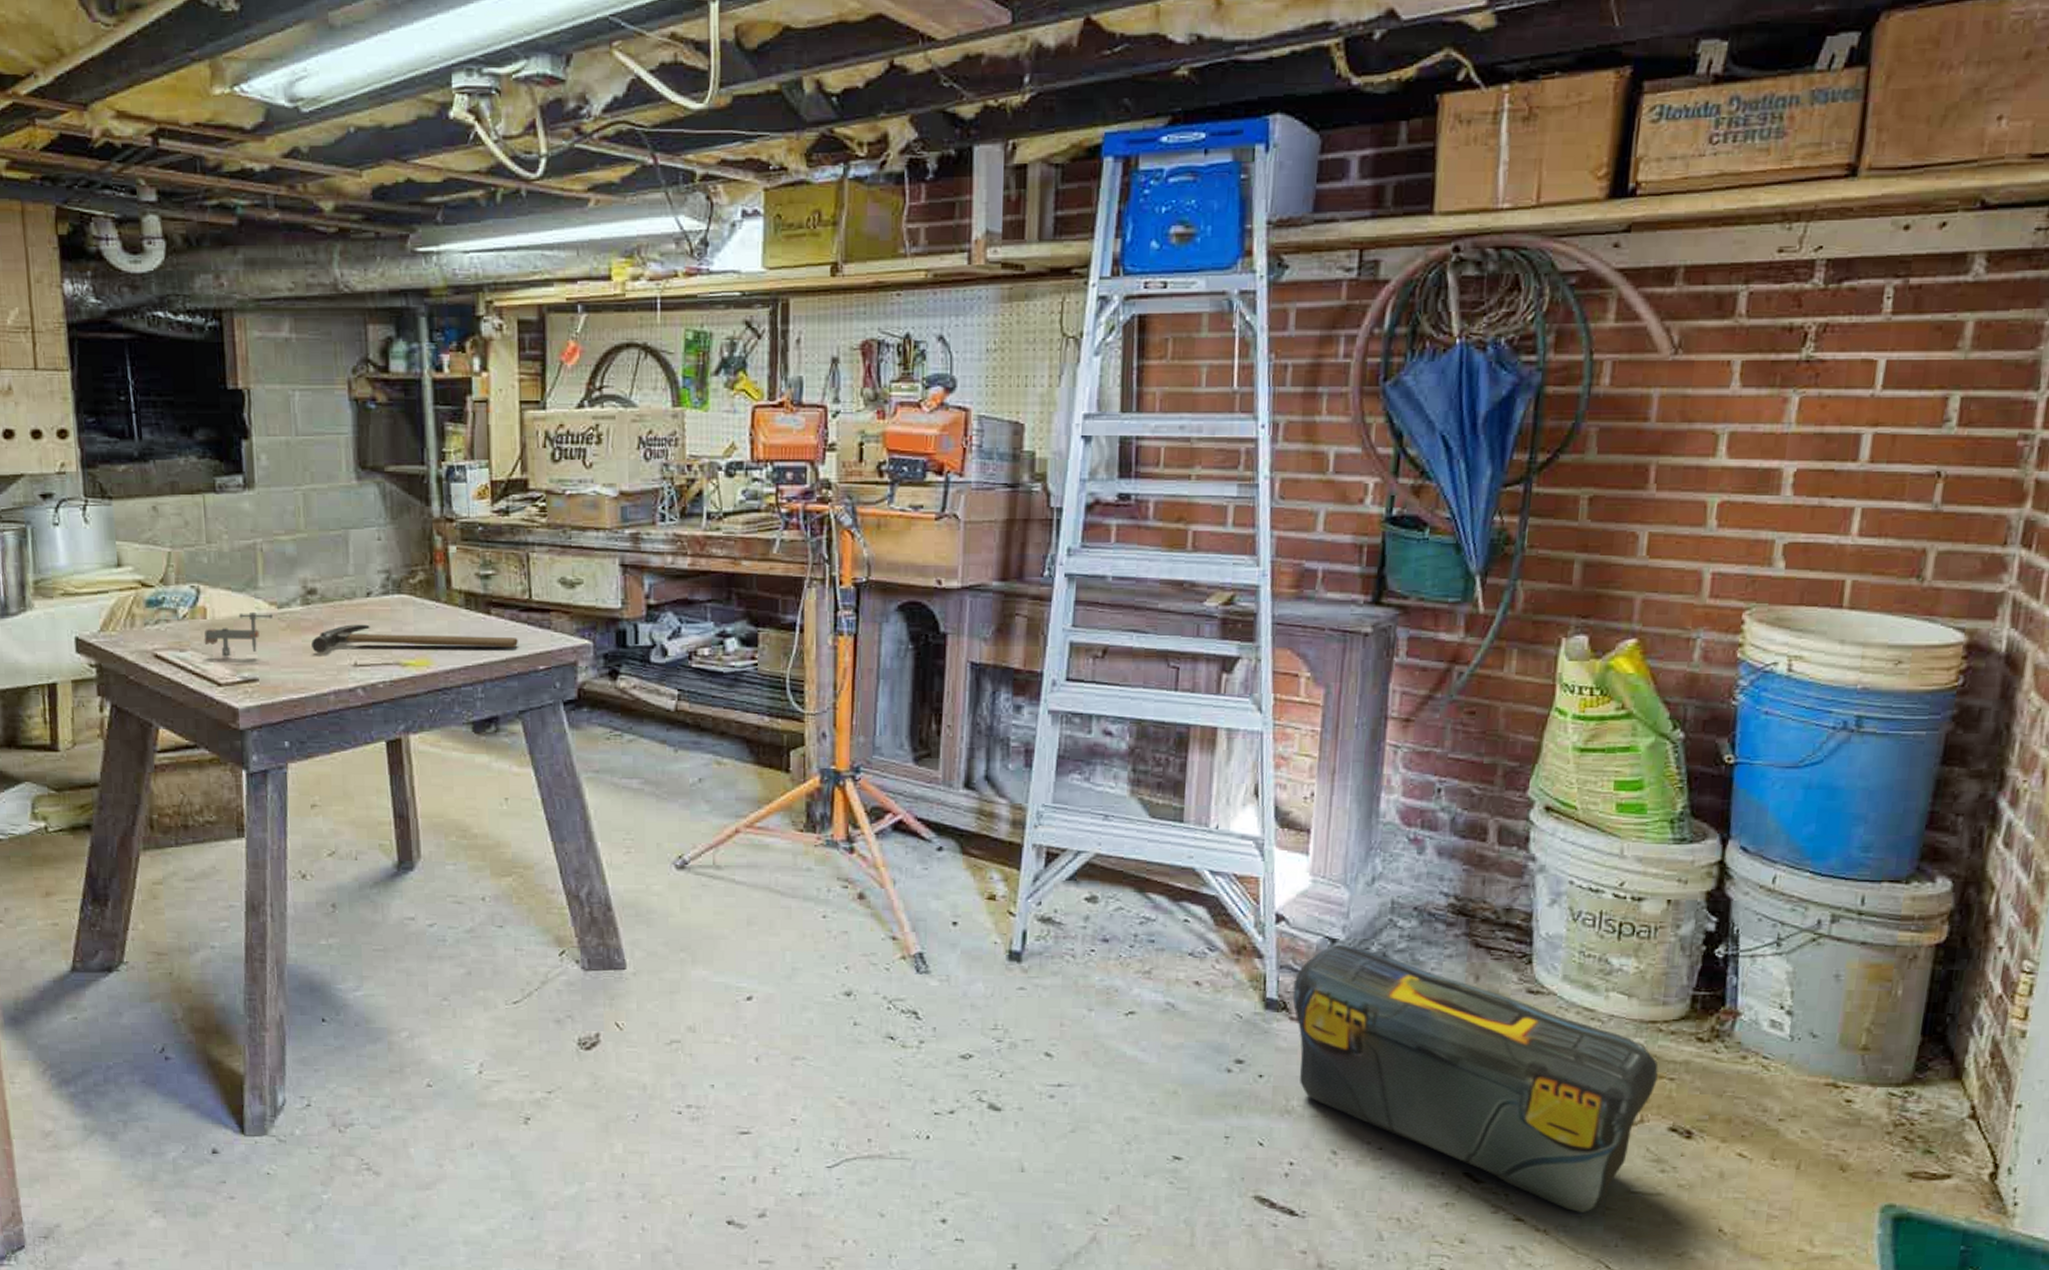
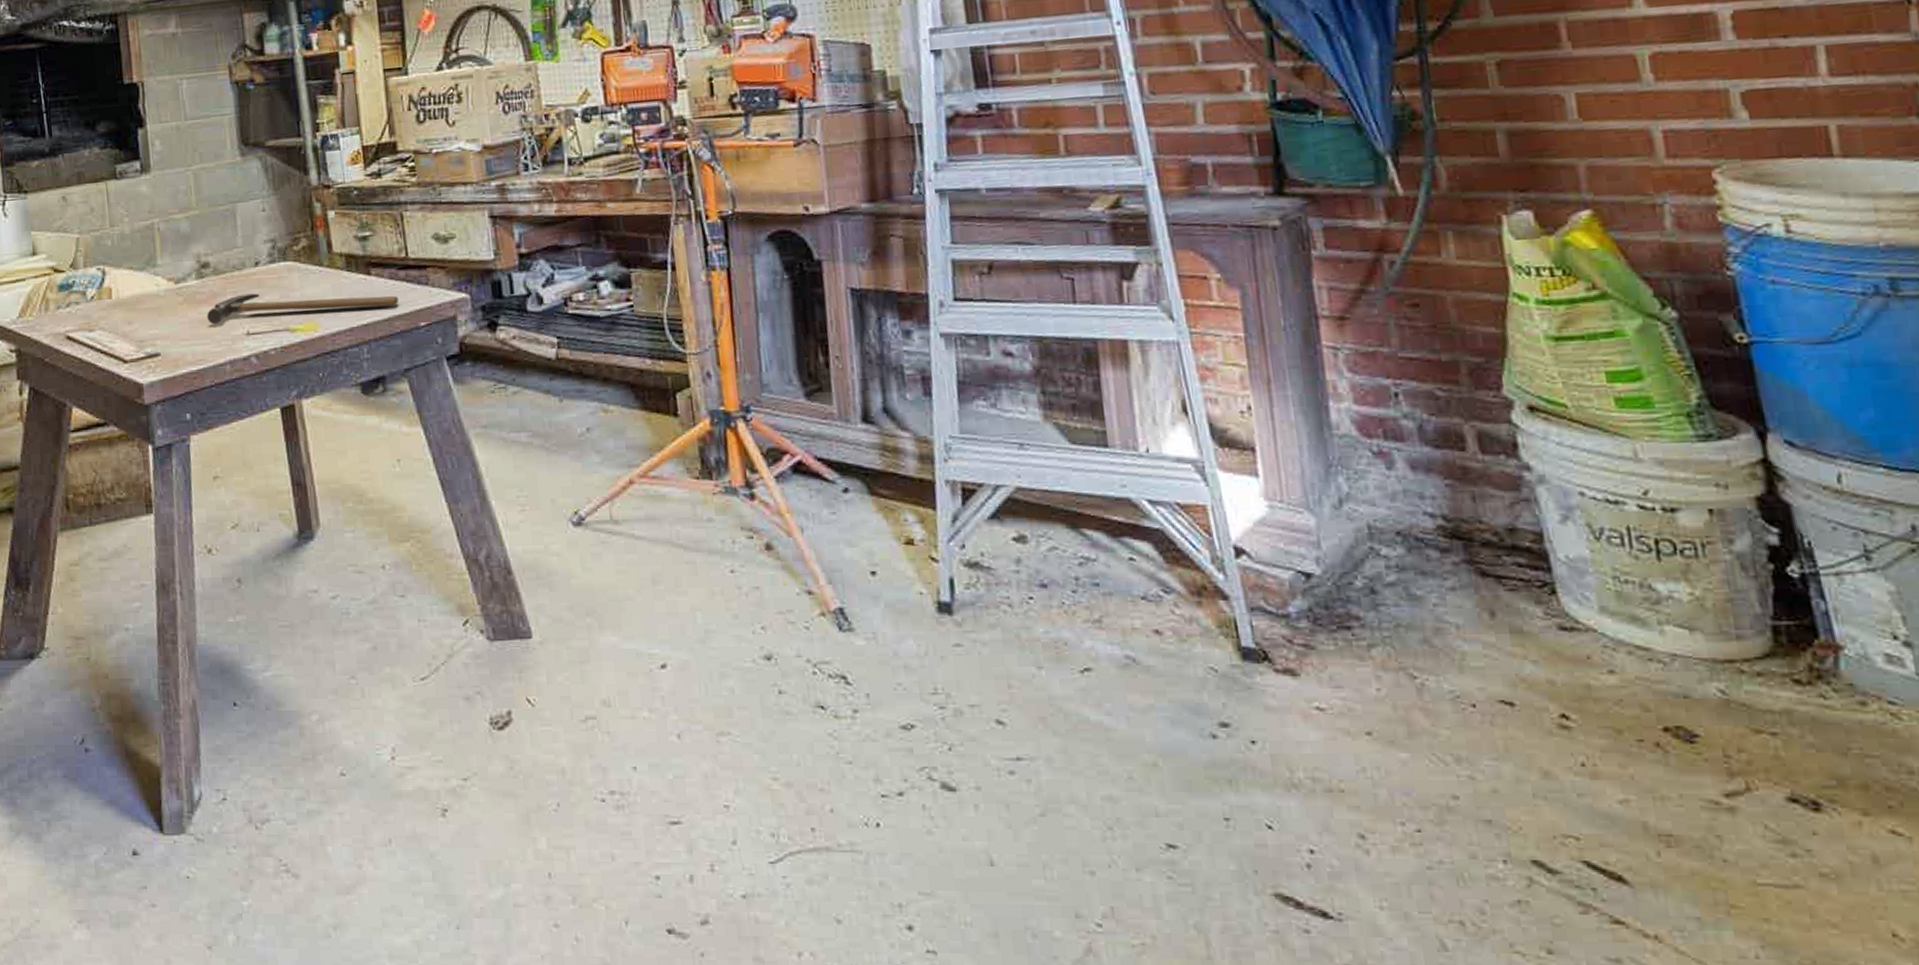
clamp: present [204,611,274,657] -> none [110,288,172,335]
toolbox: present [1292,944,1658,1212] -> none [1270,579,1755,912]

